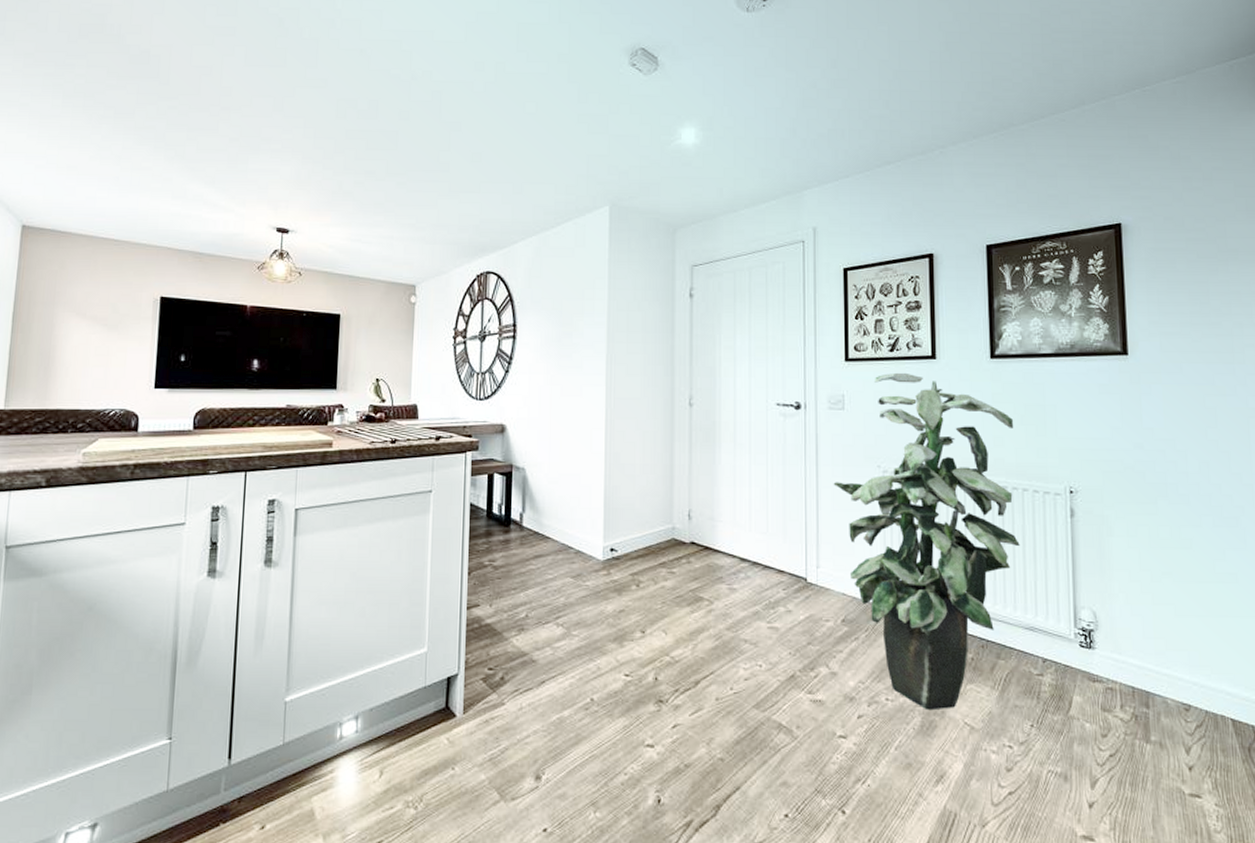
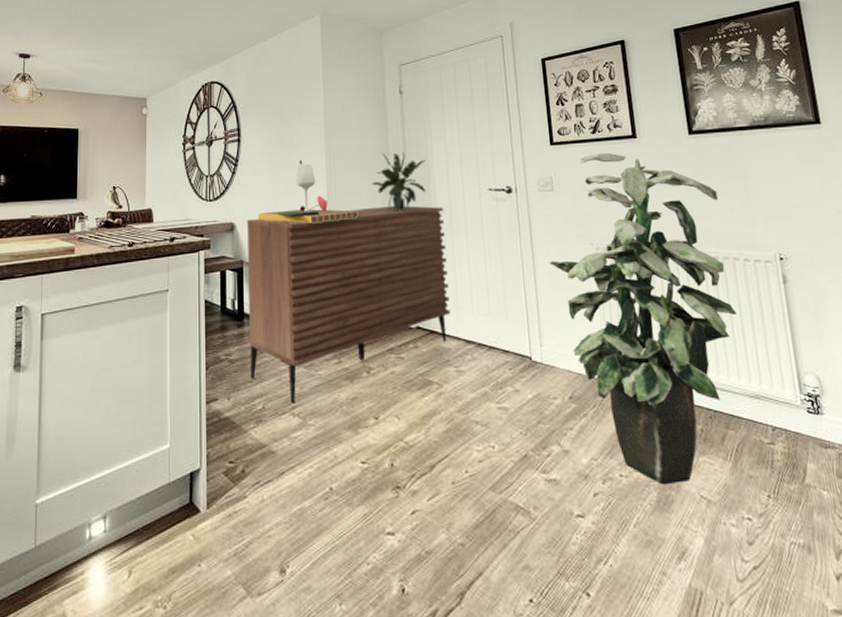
sideboard: none [514,416,728,613] -> present [246,205,450,404]
cocktail glass: none [530,362,636,430] -> present [257,160,357,224]
potted plant: none [654,359,712,422] -> present [372,152,426,211]

